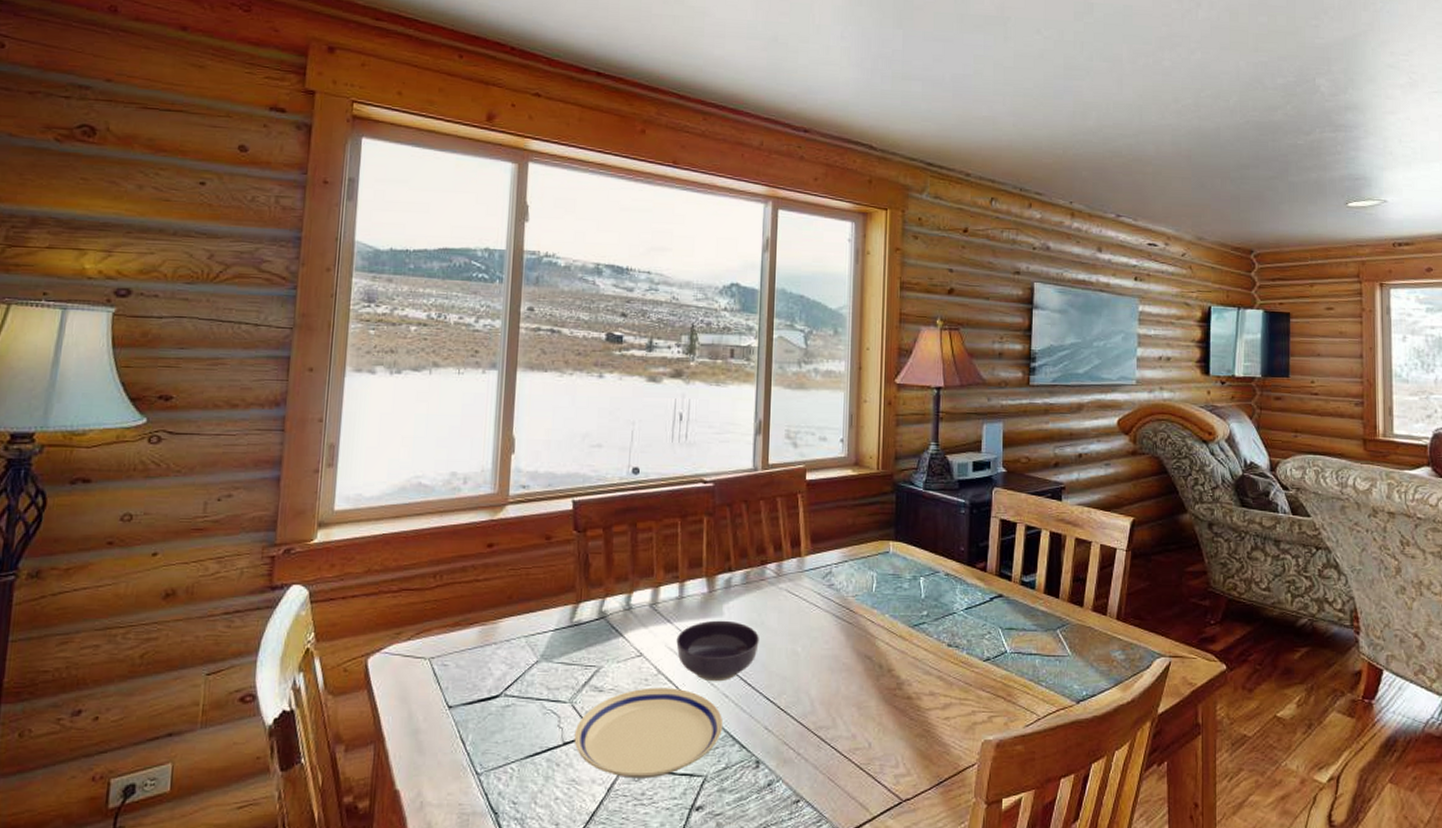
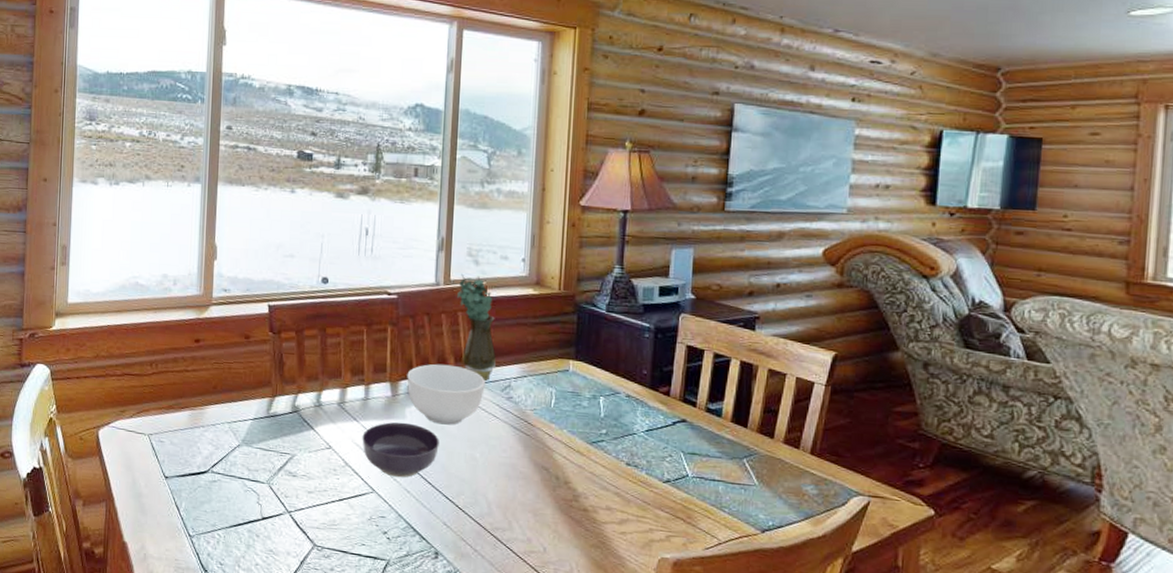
plate: present [574,687,724,779] -> none [271,477,405,557]
bowl: none [724,554,806,619] -> present [407,363,485,425]
vase: none [776,457,816,569] -> present [457,273,496,381]

